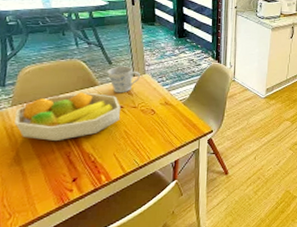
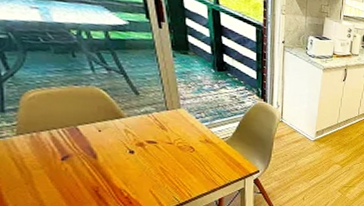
fruit bowl: present [14,92,121,142] -> none [24,124,155,176]
mug: present [107,66,140,93] -> none [135,97,174,128]

